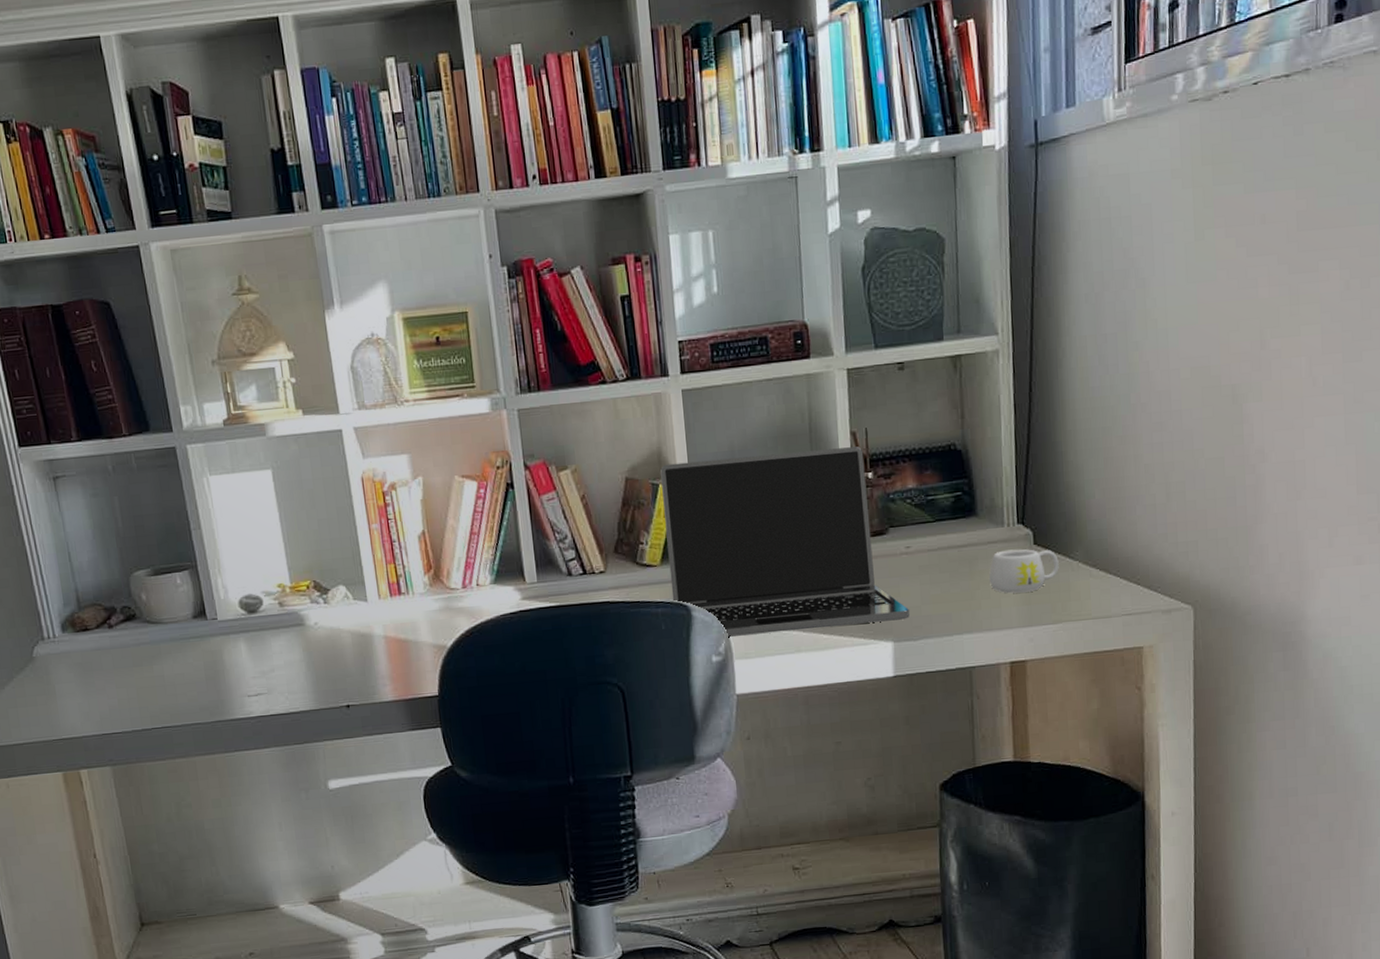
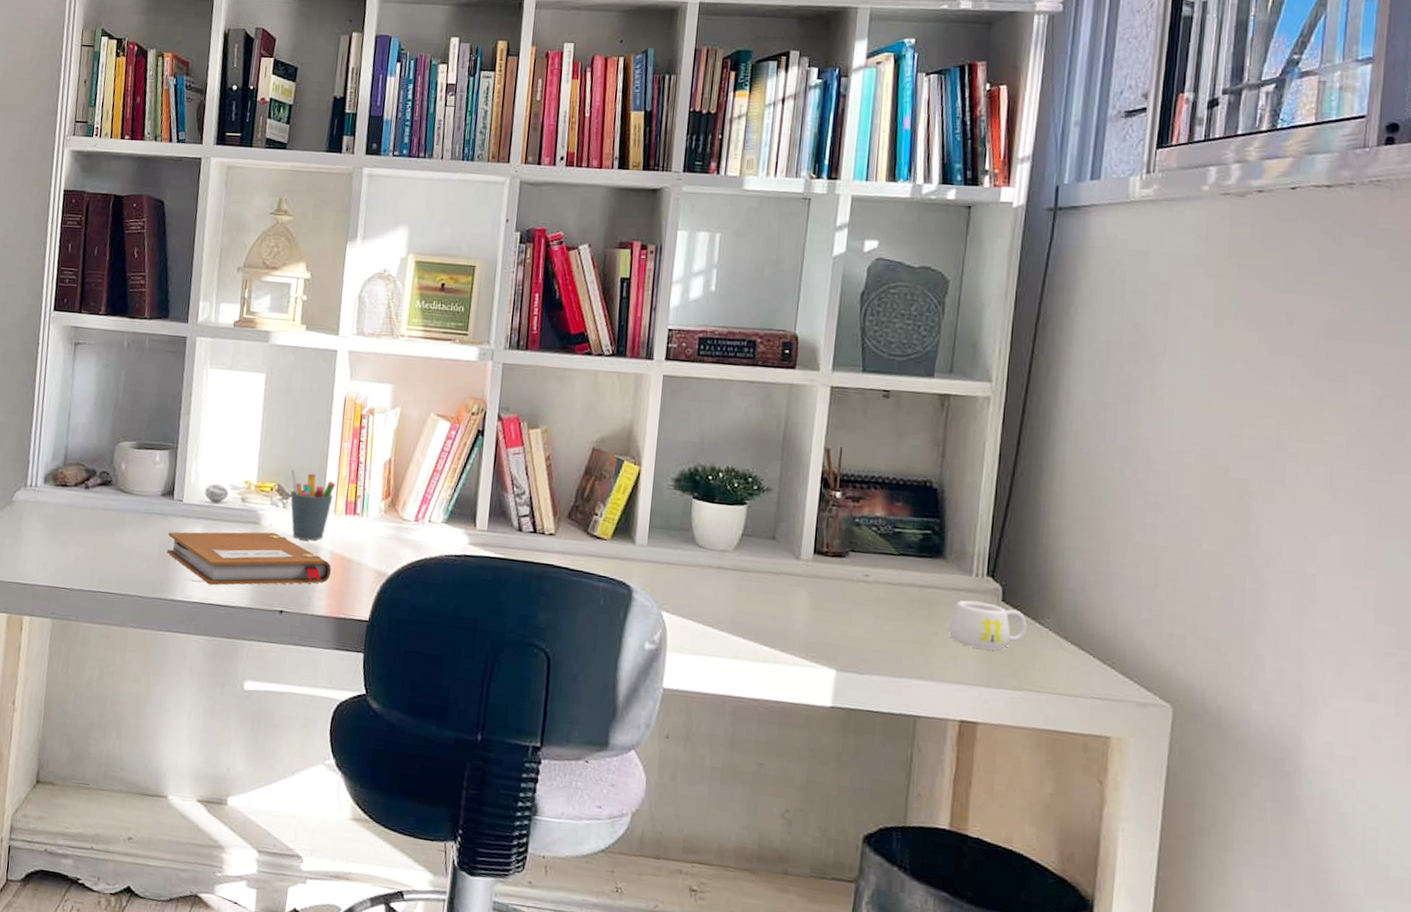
notebook: none [211,630,390,697] -> present [166,531,331,586]
pen holder: none [322,562,374,632] -> present [290,468,336,541]
laptop: present [659,446,910,637] -> none [615,442,858,650]

